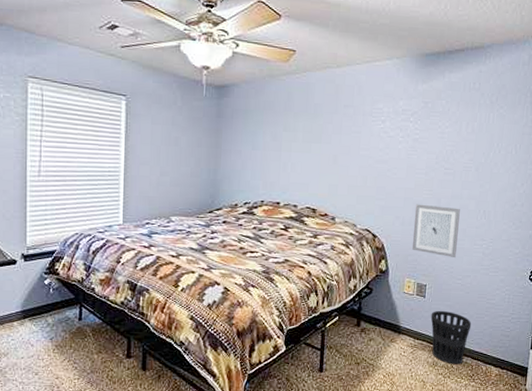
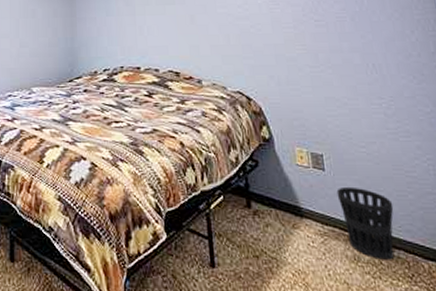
wall art: present [412,204,460,259] -> none [289,60,352,122]

